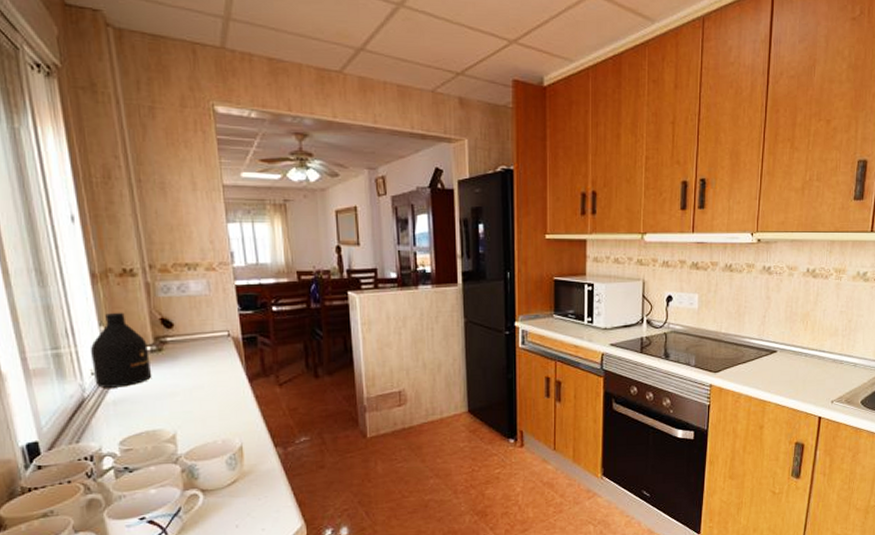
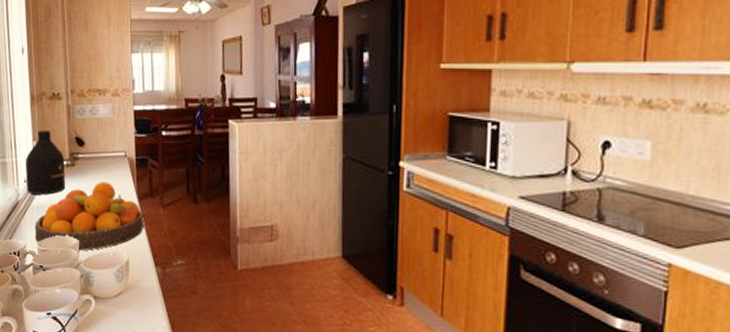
fruit bowl: none [112,365,257,445] -> present [34,181,144,251]

